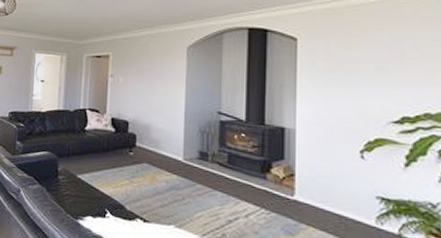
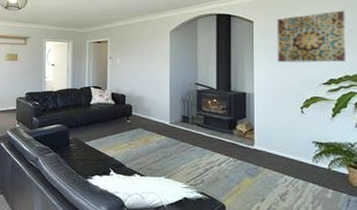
wall art: none [328,28,427,95] -> present [276,10,347,62]

